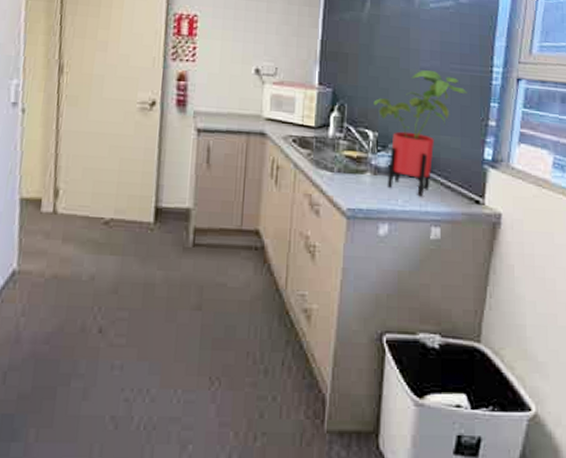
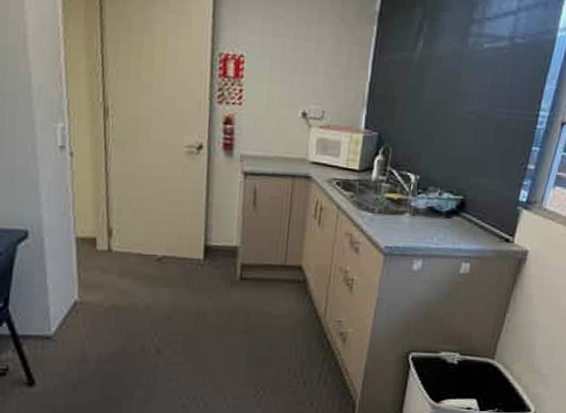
house plant: present [373,69,468,197] -> none [417,113,511,236]

